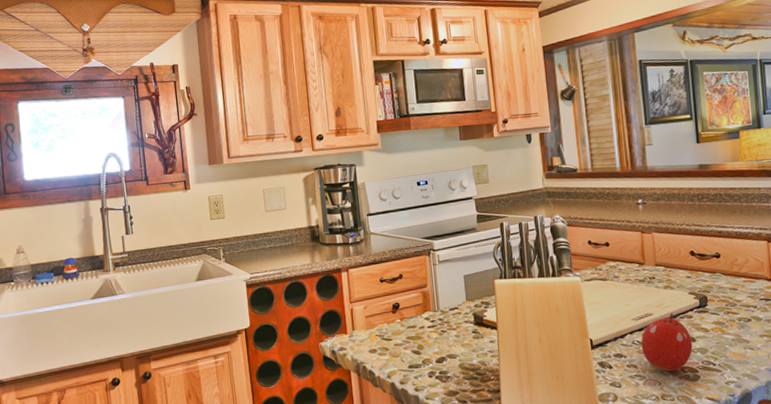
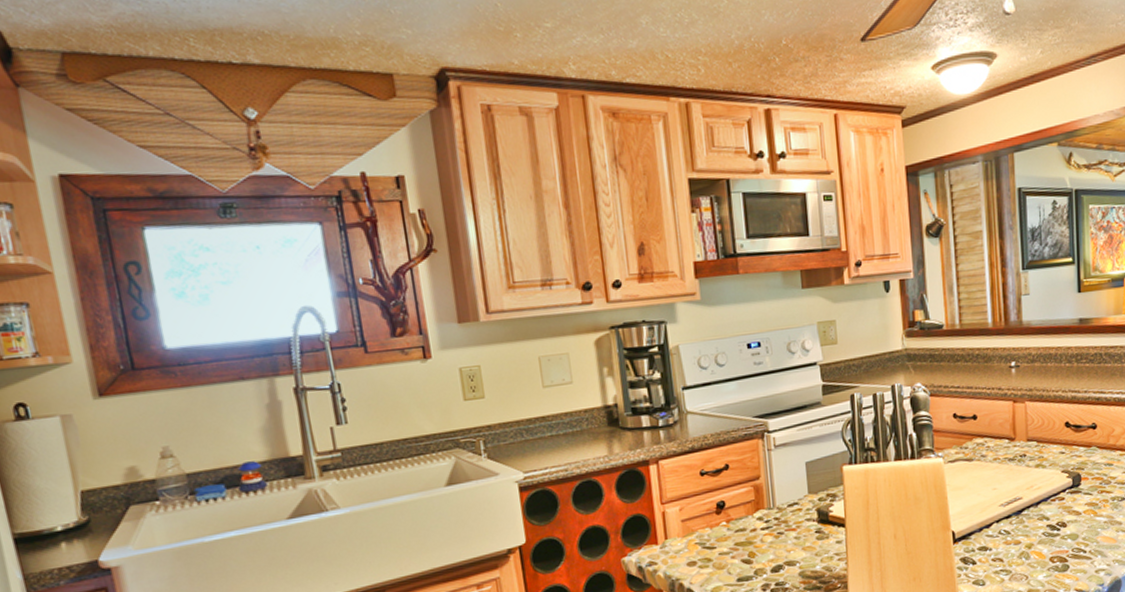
fruit: present [641,313,693,372] -> none [1008,495,1063,564]

